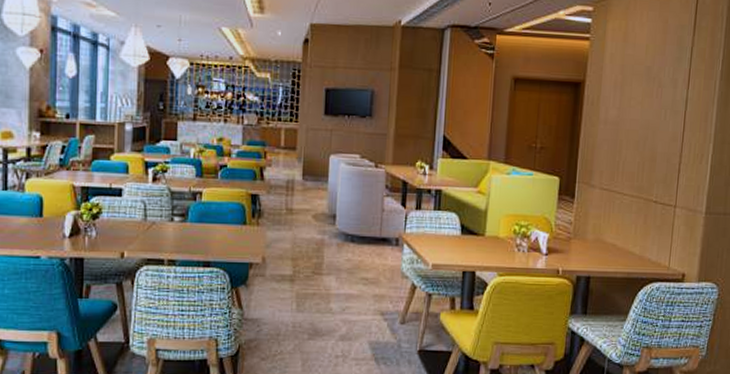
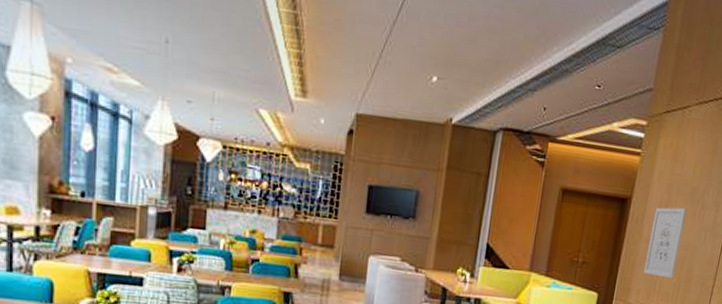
wall art: none [604,87,644,159] -> present [643,207,688,279]

